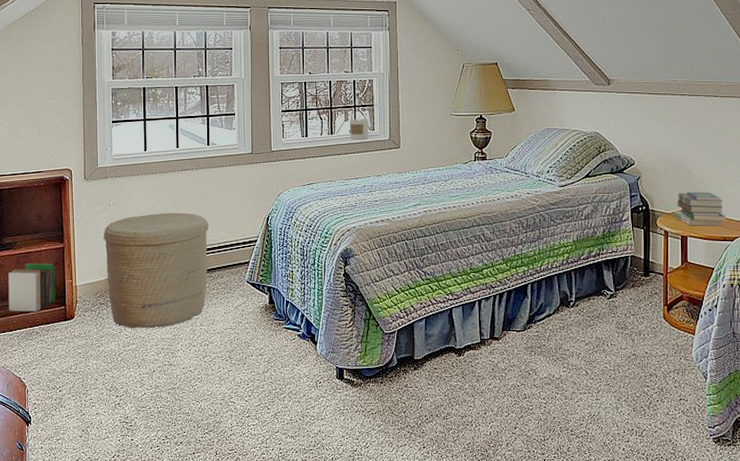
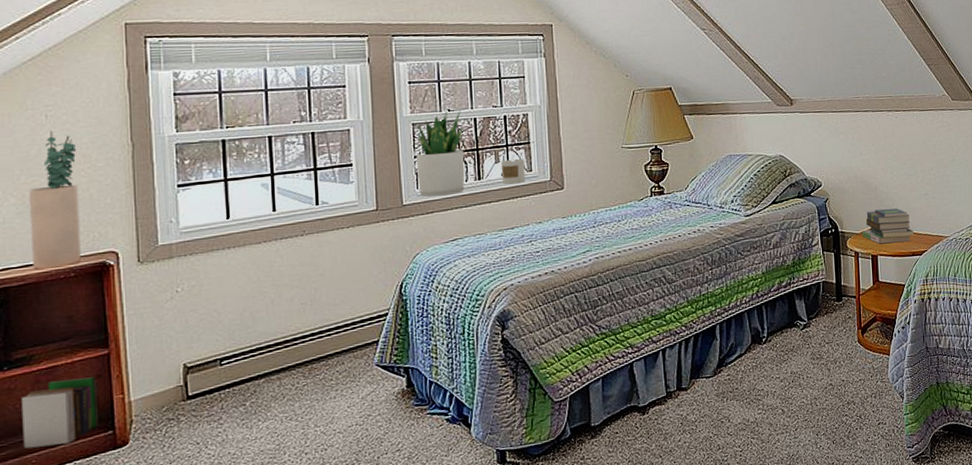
vase: none [17,73,48,179] -> present [29,130,81,271]
basket: present [103,213,209,328] -> none [169,290,322,445]
planter: none [283,72,321,146] -> present [417,109,465,198]

